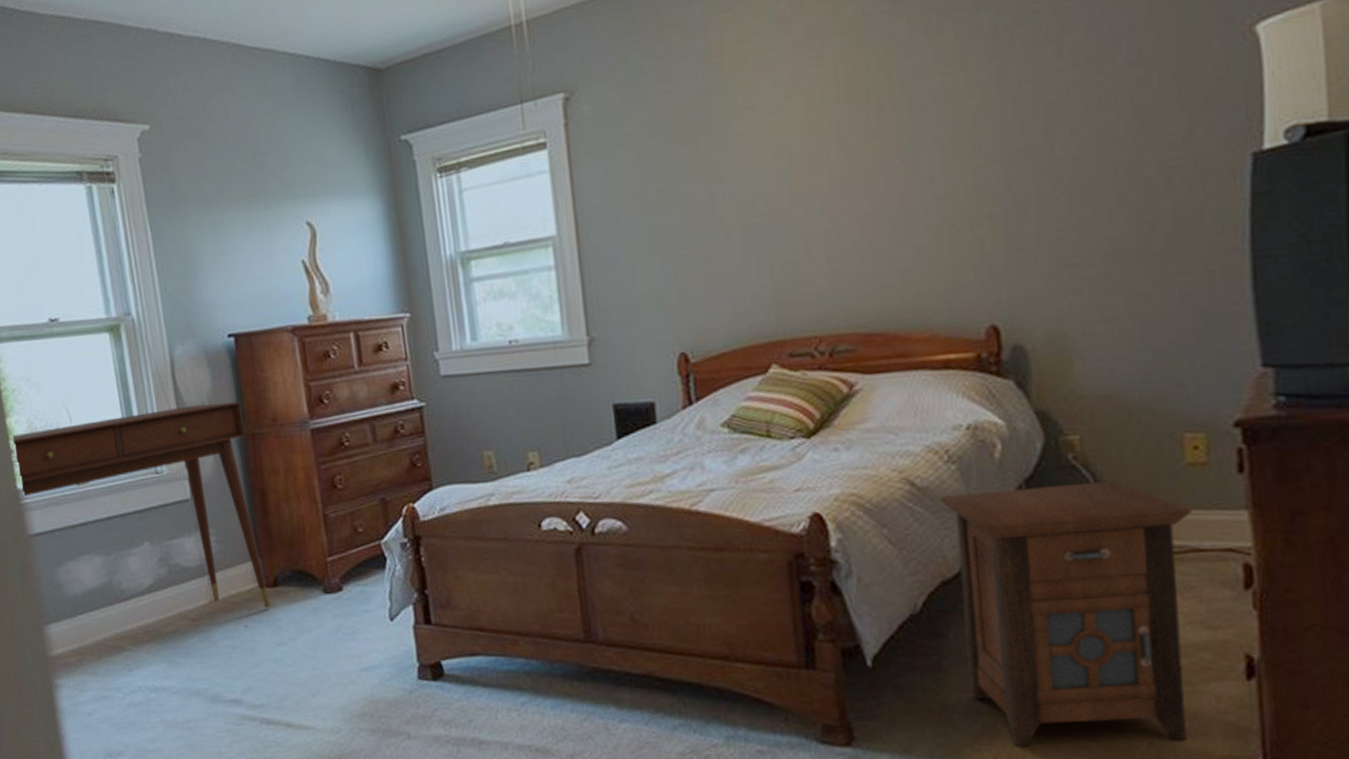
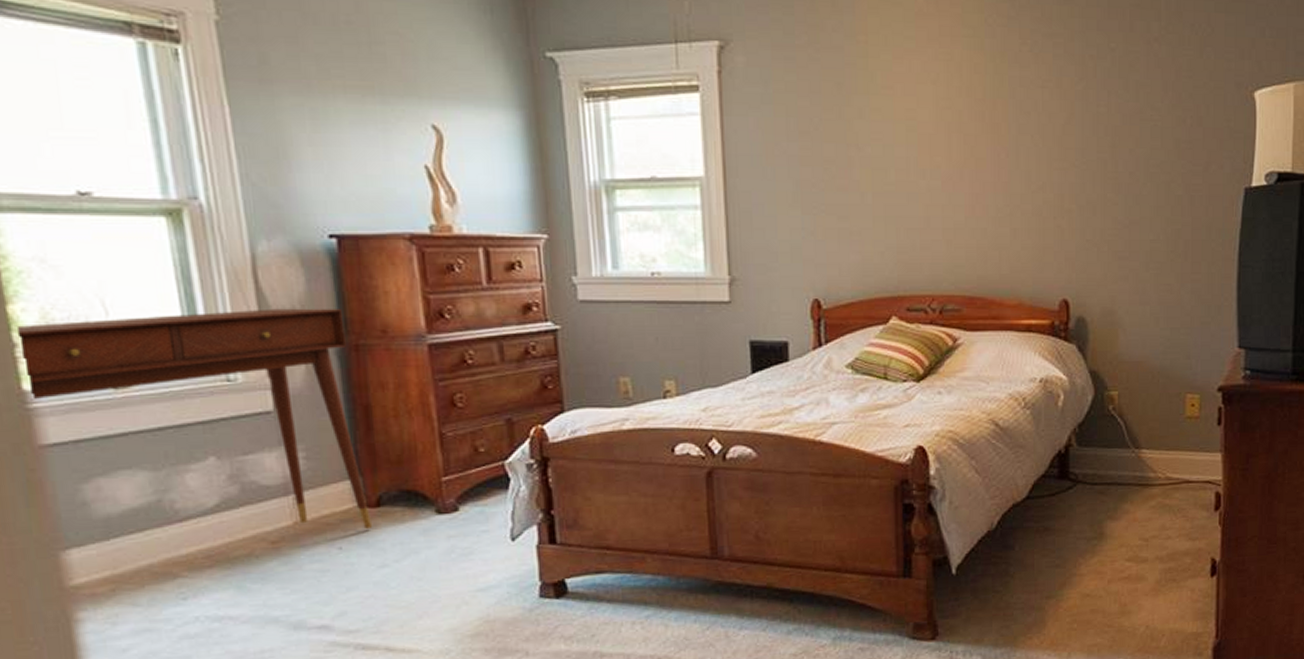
nightstand: present [939,480,1192,748] -> none [1016,427,1187,635]

